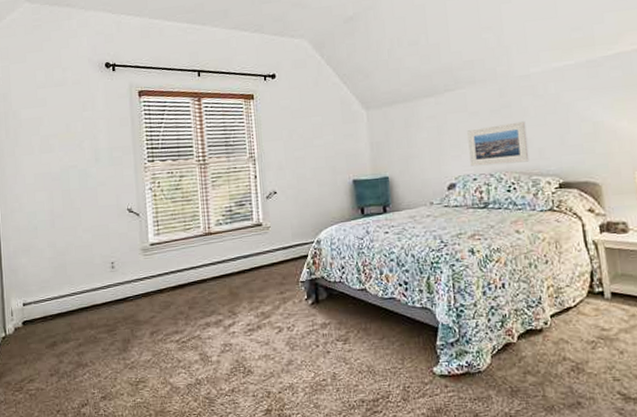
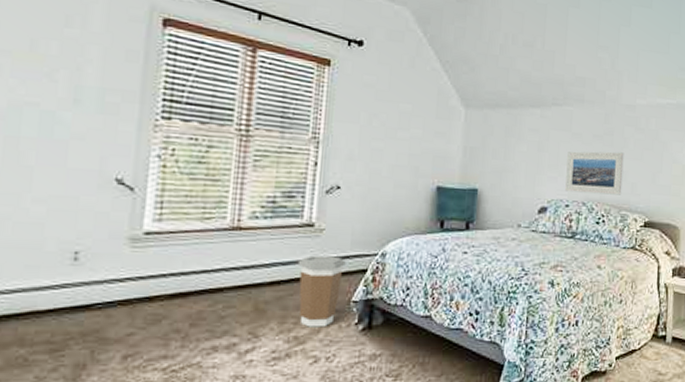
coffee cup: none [254,247,290,305] -> present [297,255,346,328]

